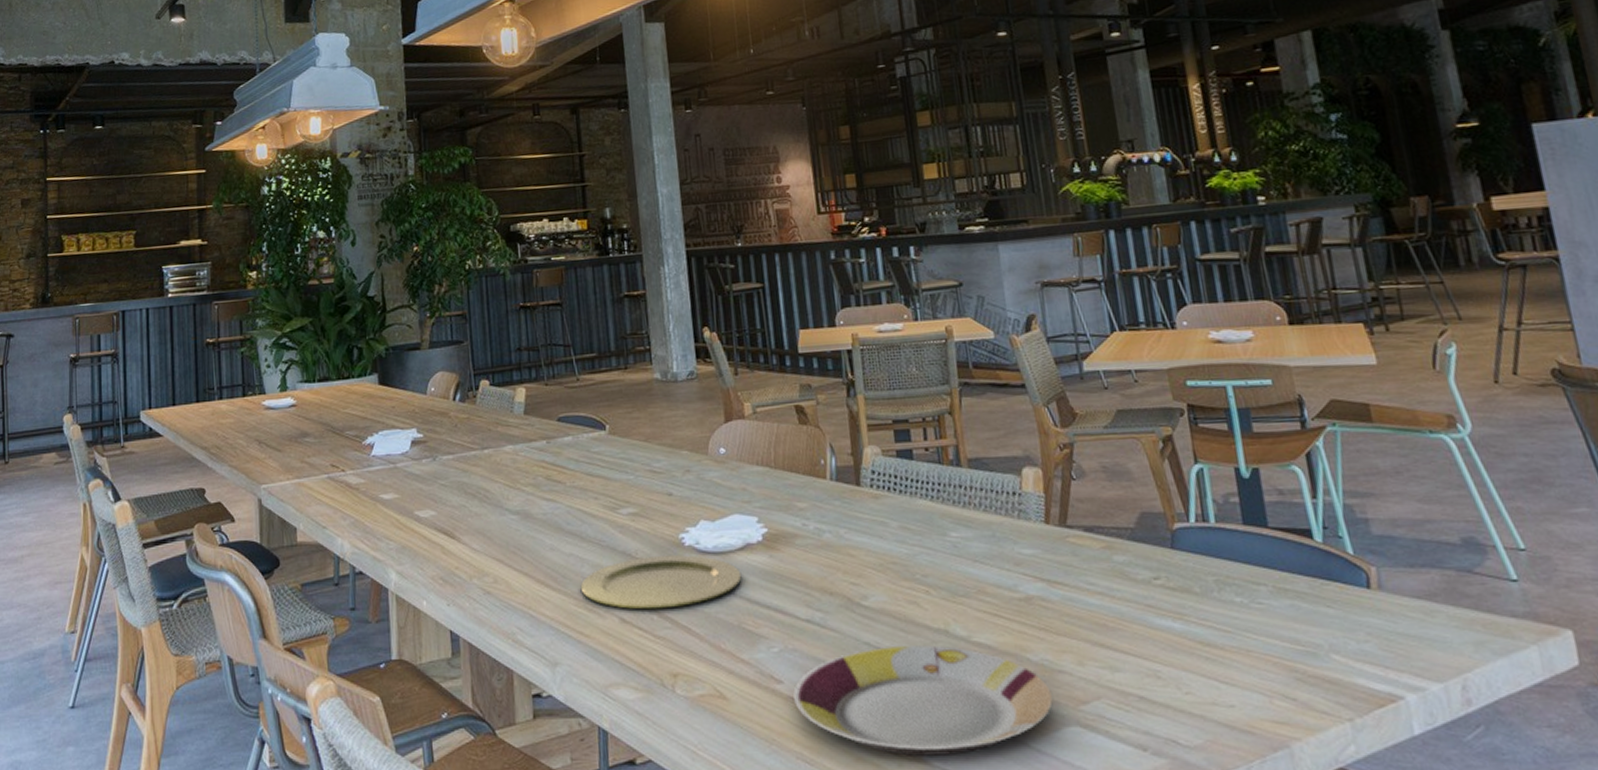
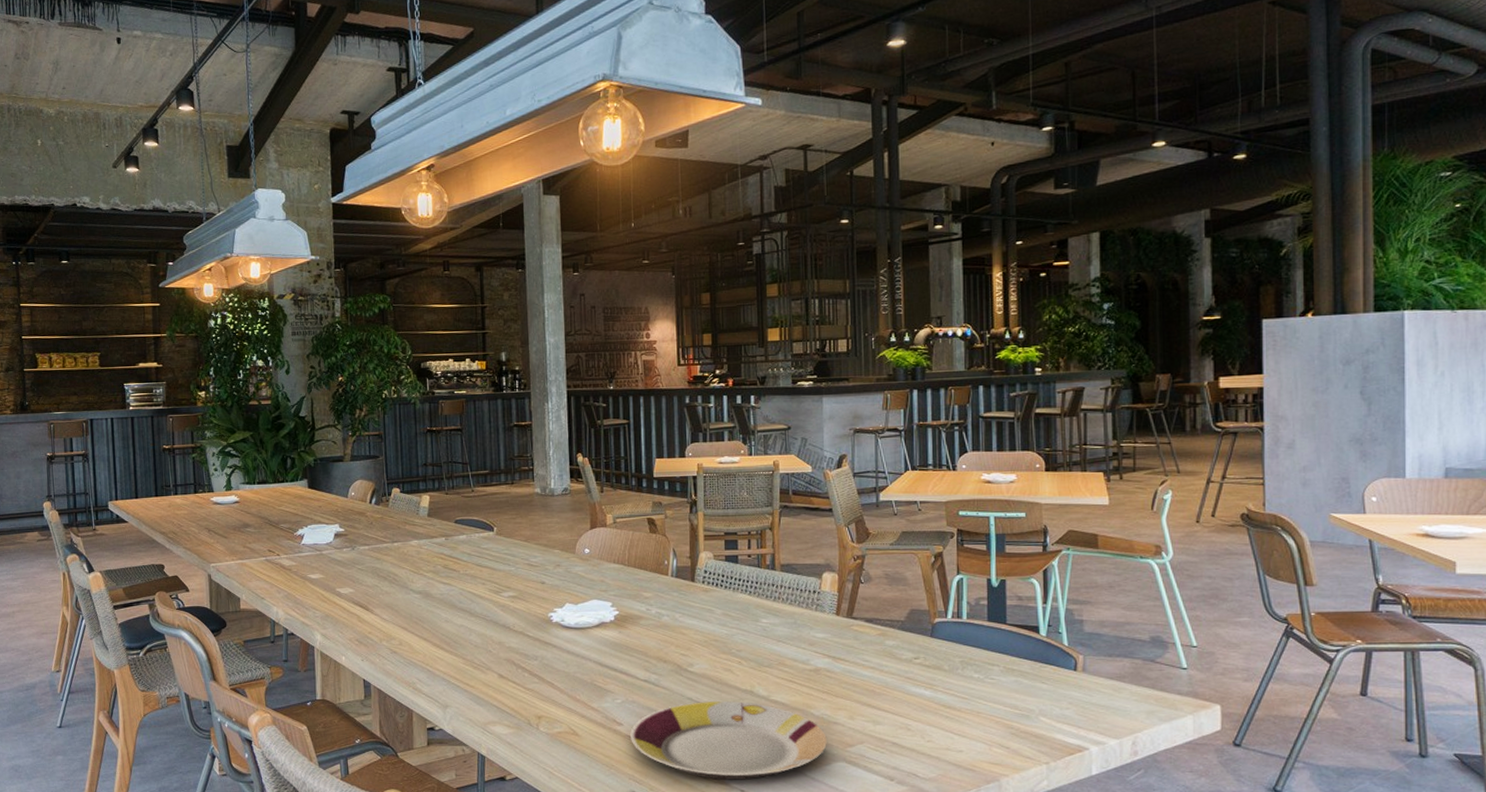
plate: present [580,555,742,610] -> none [468,629,596,669]

